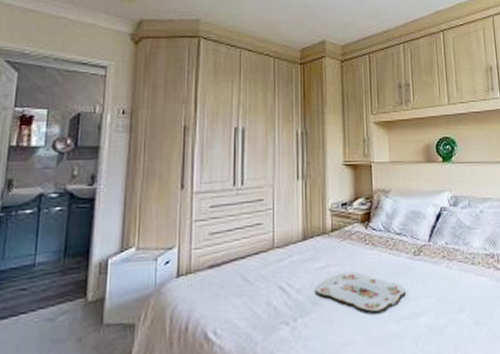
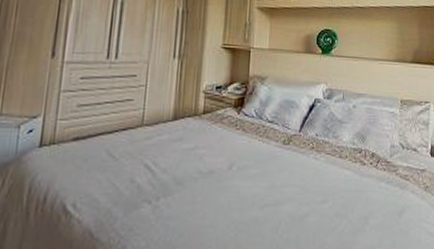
serving tray: present [314,271,405,311] -> none [180,155,271,196]

